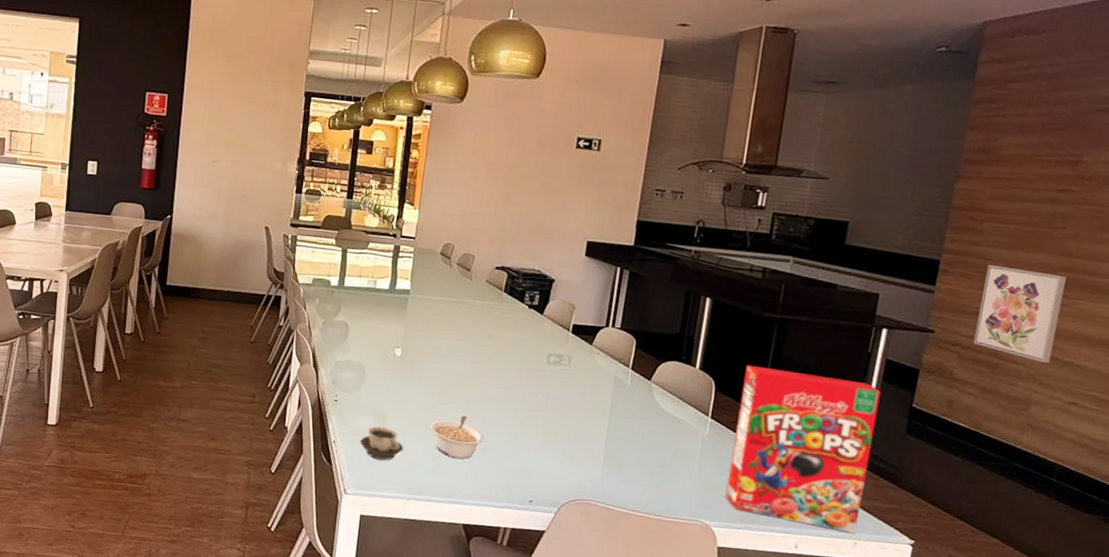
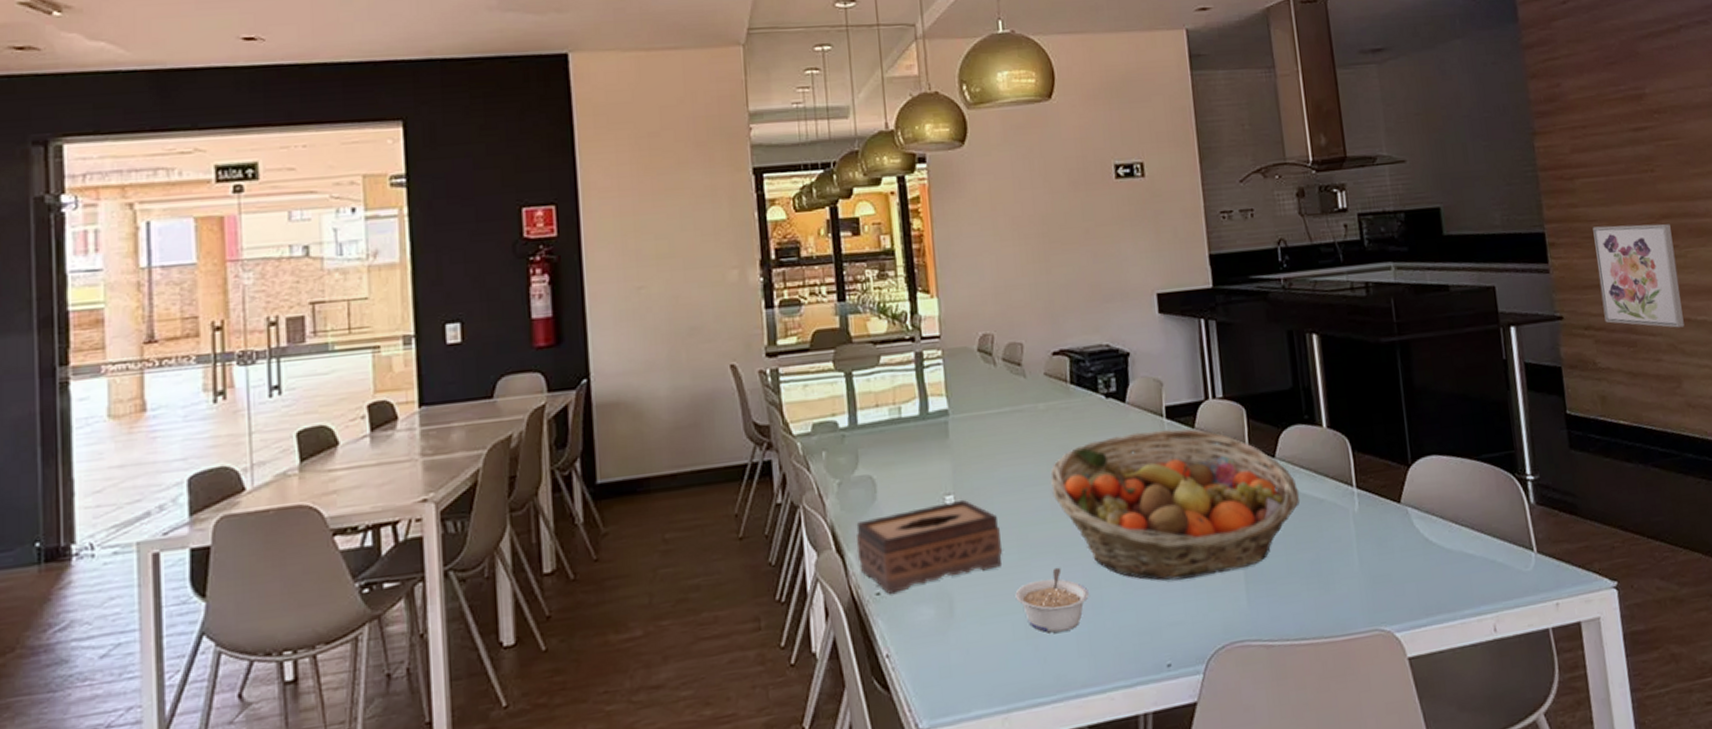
tissue box: none [326,350,429,405] -> present [855,499,1002,594]
cup: present [360,426,404,461] -> none [923,613,986,665]
fruit basket: none [473,336,663,452] -> present [1050,429,1300,580]
cereal box: present [725,364,881,533] -> none [1378,397,1553,601]

